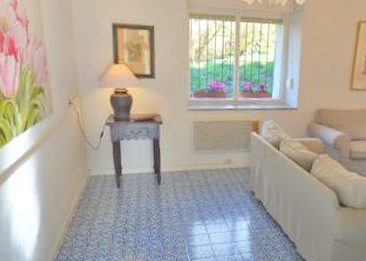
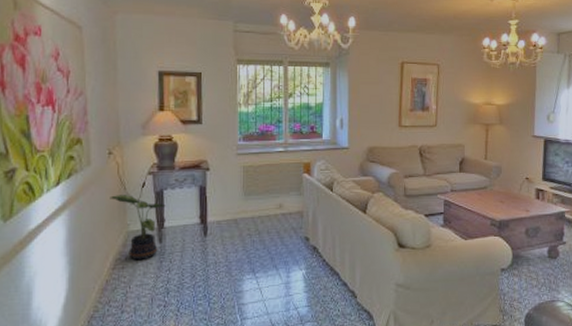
potted plant: none [72,142,122,203] -> present [110,195,166,261]

